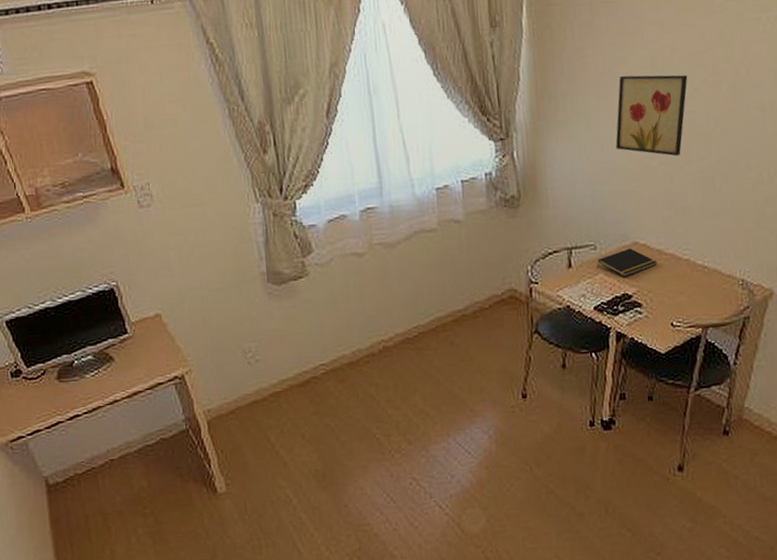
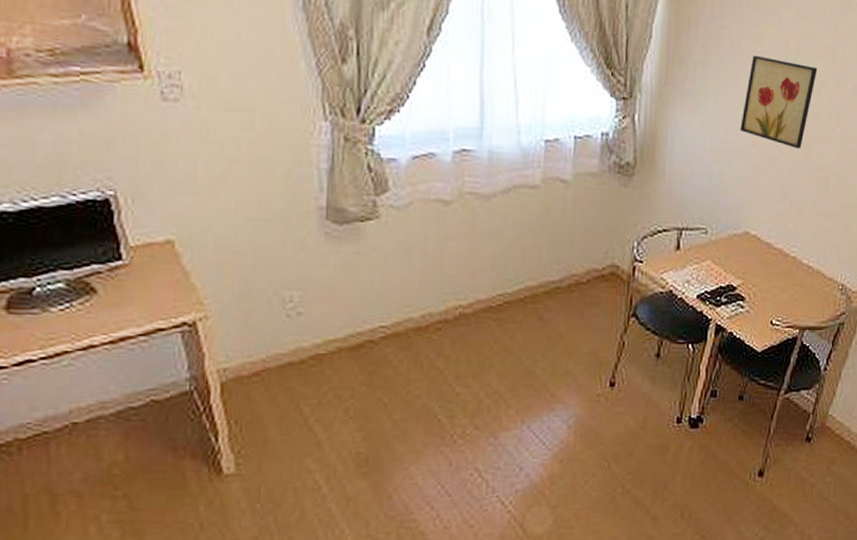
notepad: present [597,248,657,276] -> none [705,237,765,266]

